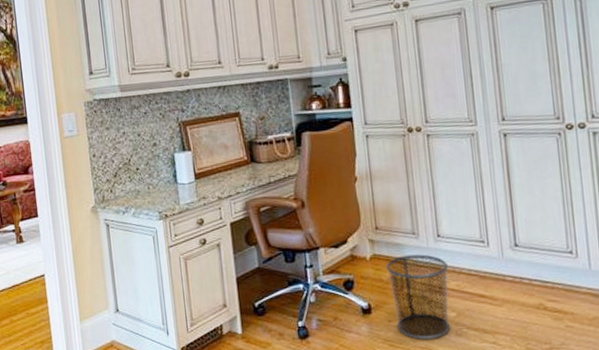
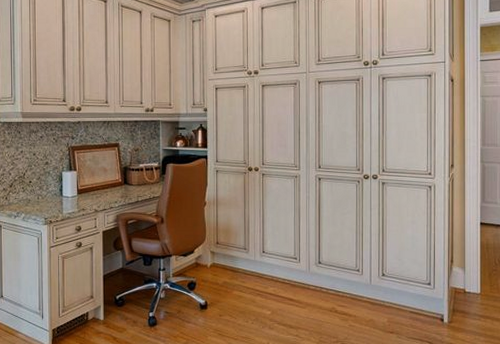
waste bin: present [385,254,450,340] -> none [221,265,269,331]

